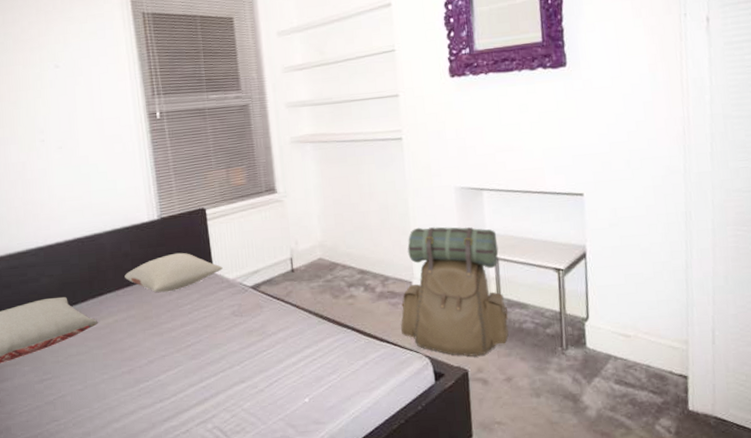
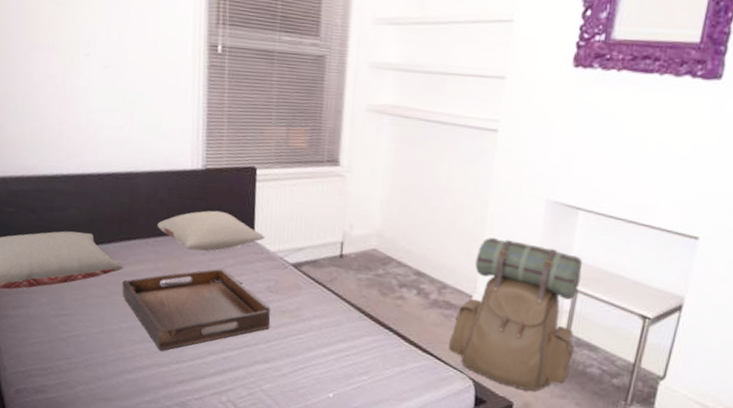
serving tray: none [99,304,241,393] -> present [122,268,271,351]

